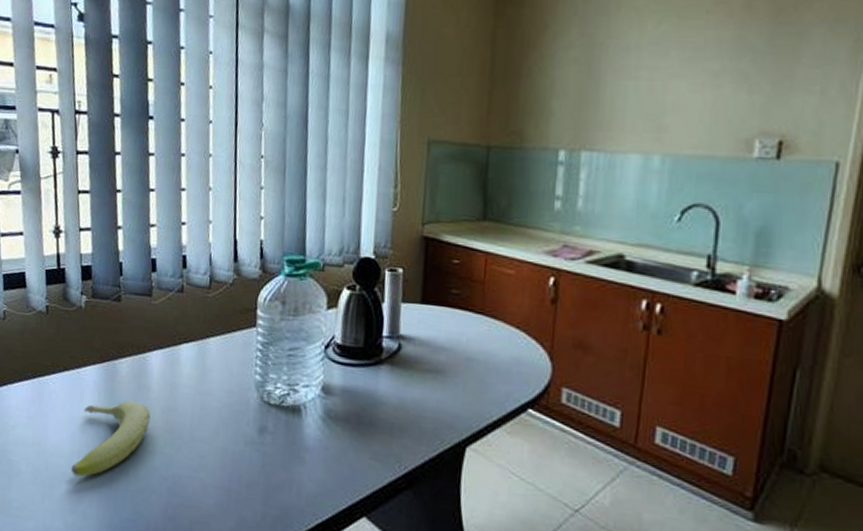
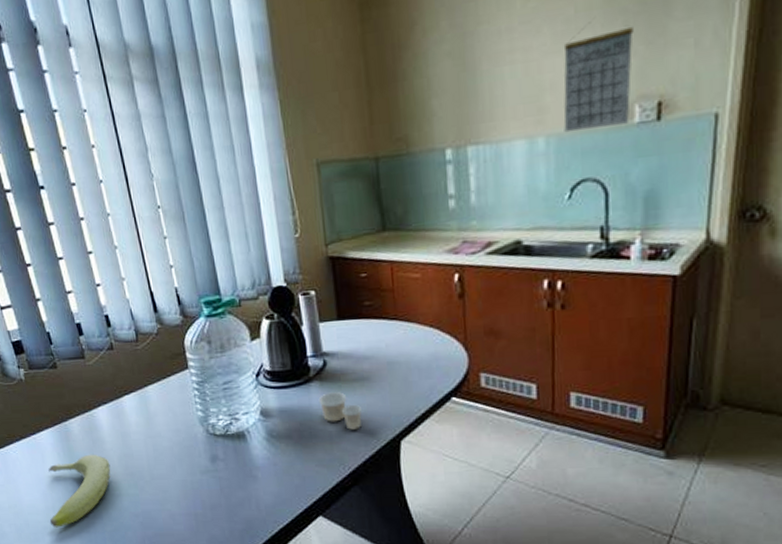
paper cup: none [385,379,430,426] -> present [318,392,362,430]
calendar: none [681,54,761,157] -> present [563,22,633,133]

